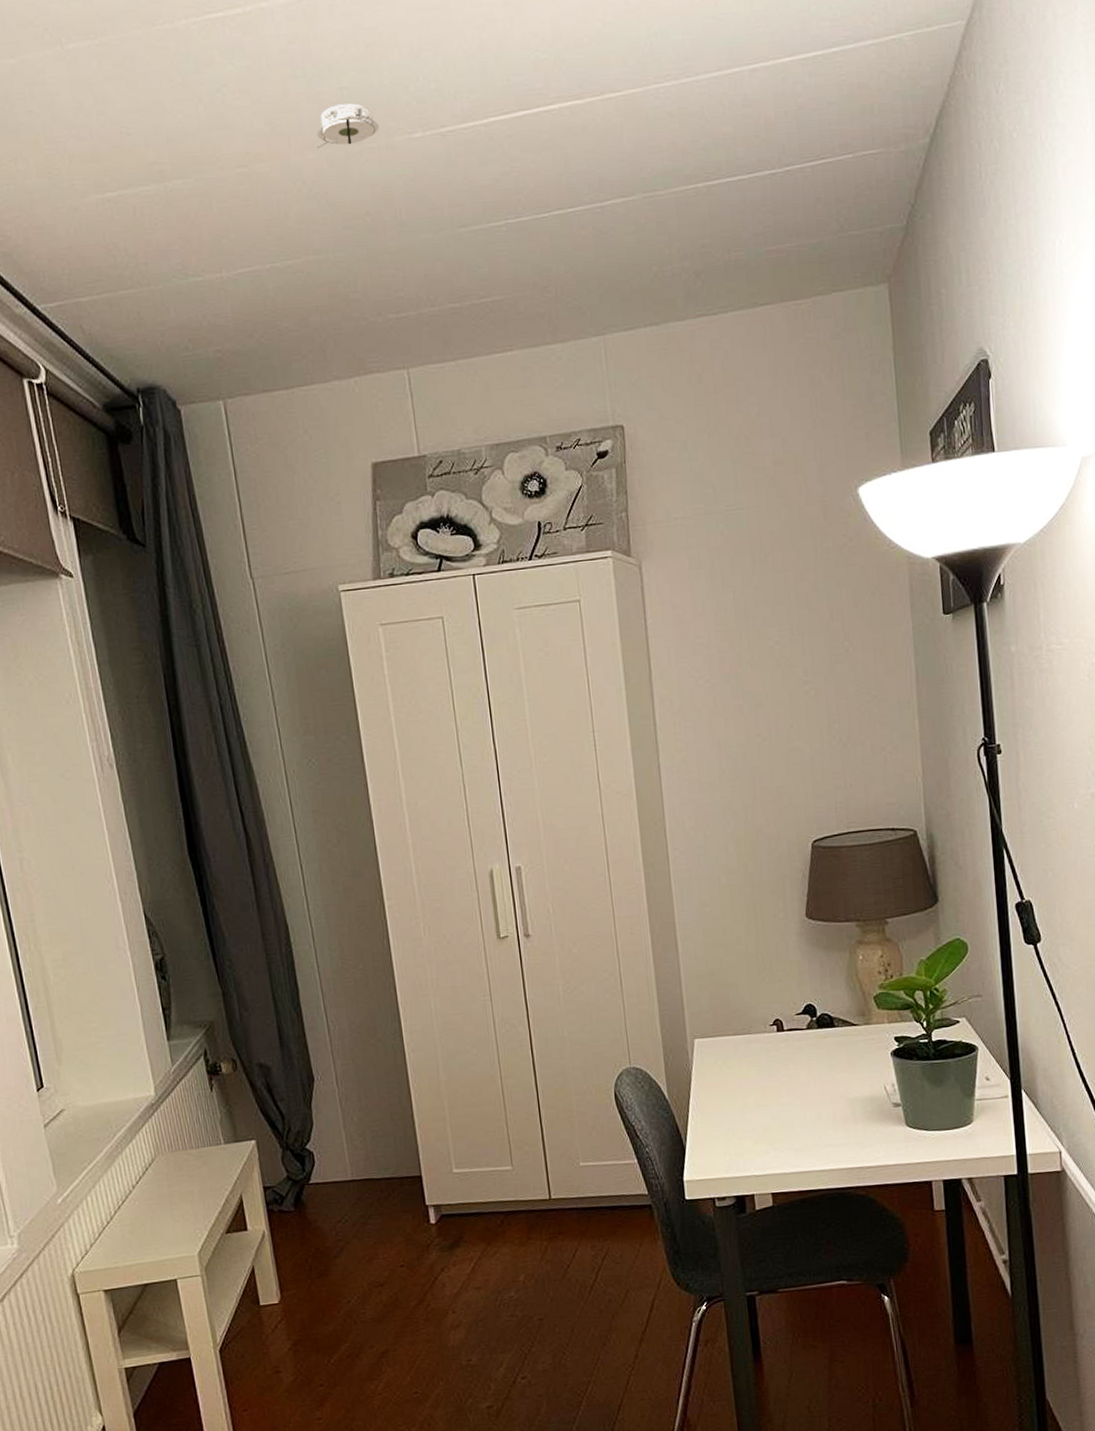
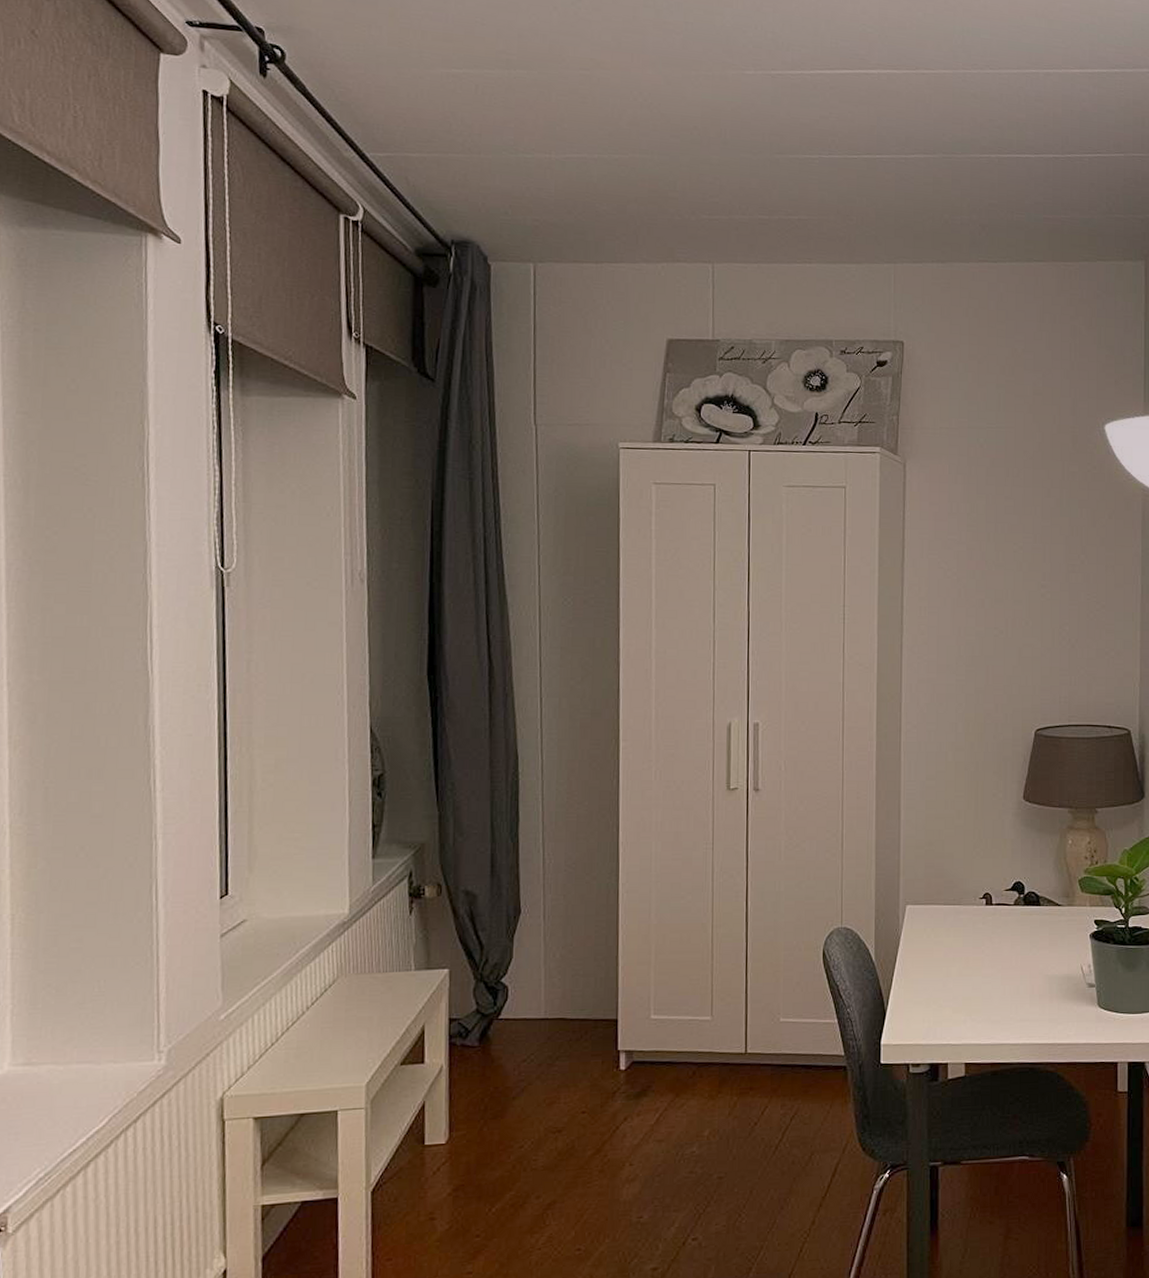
smoke detector: present [316,103,379,149] -> none [657,35,716,70]

